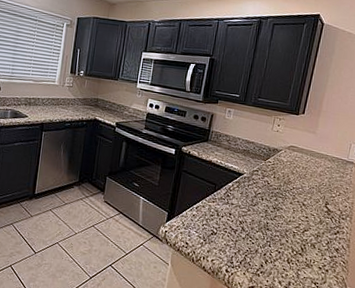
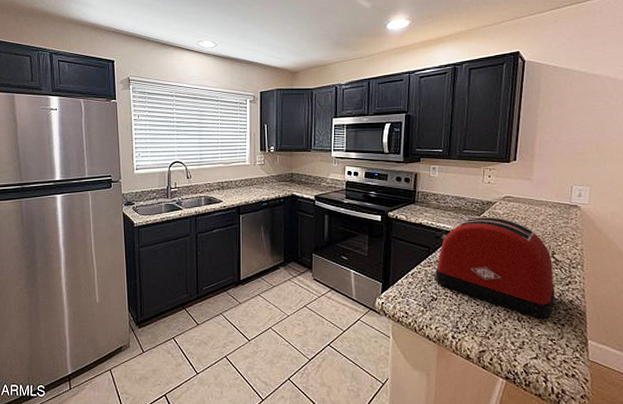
toaster: none [218,161,325,264] -> present [434,216,555,320]

